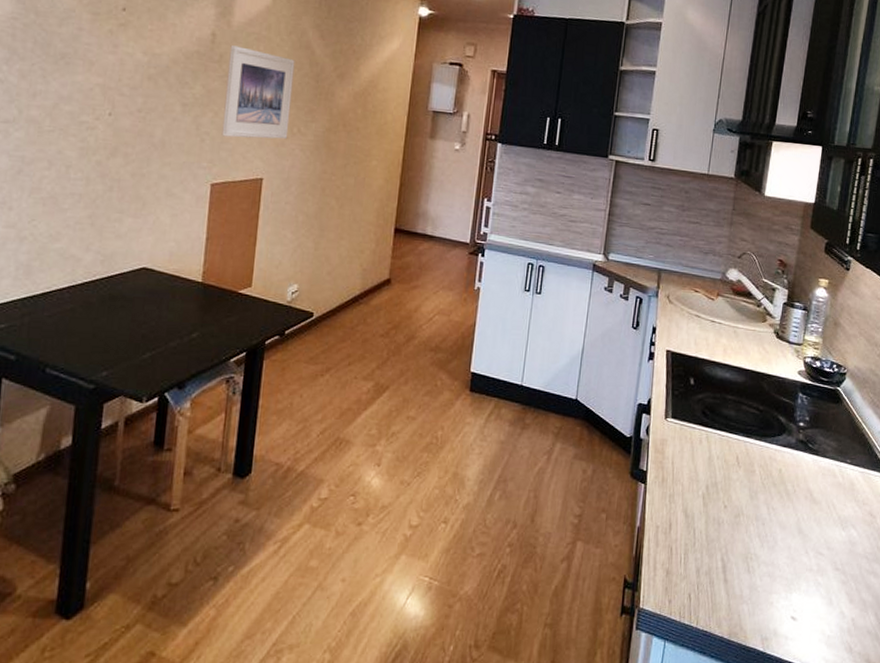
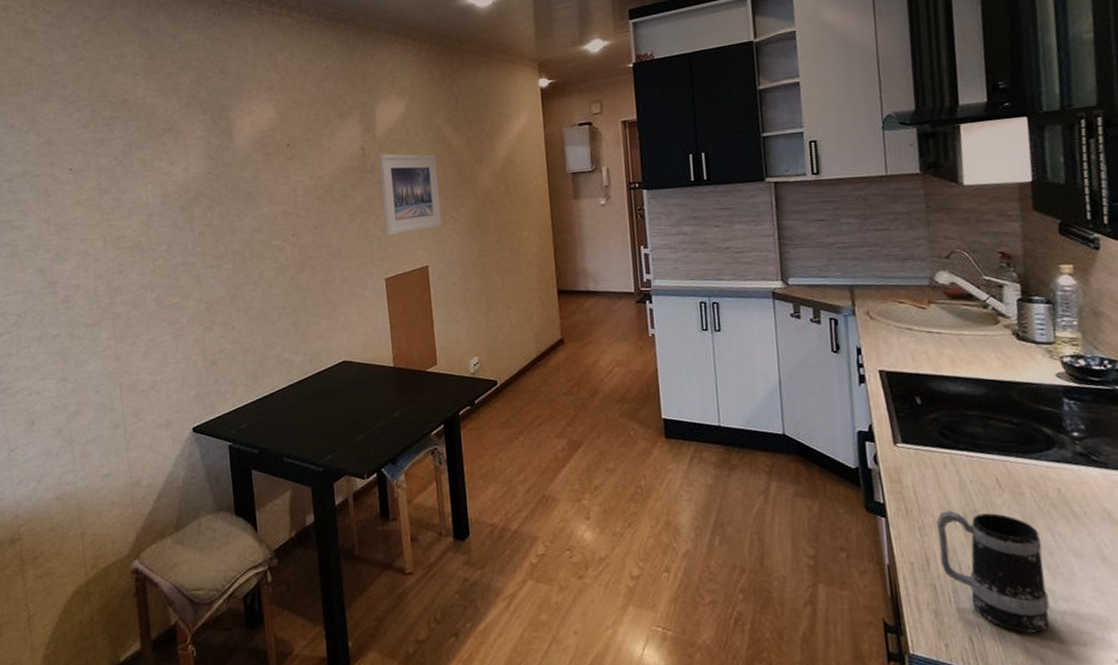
mug: none [680,482,759,592] -> present [935,511,1050,633]

